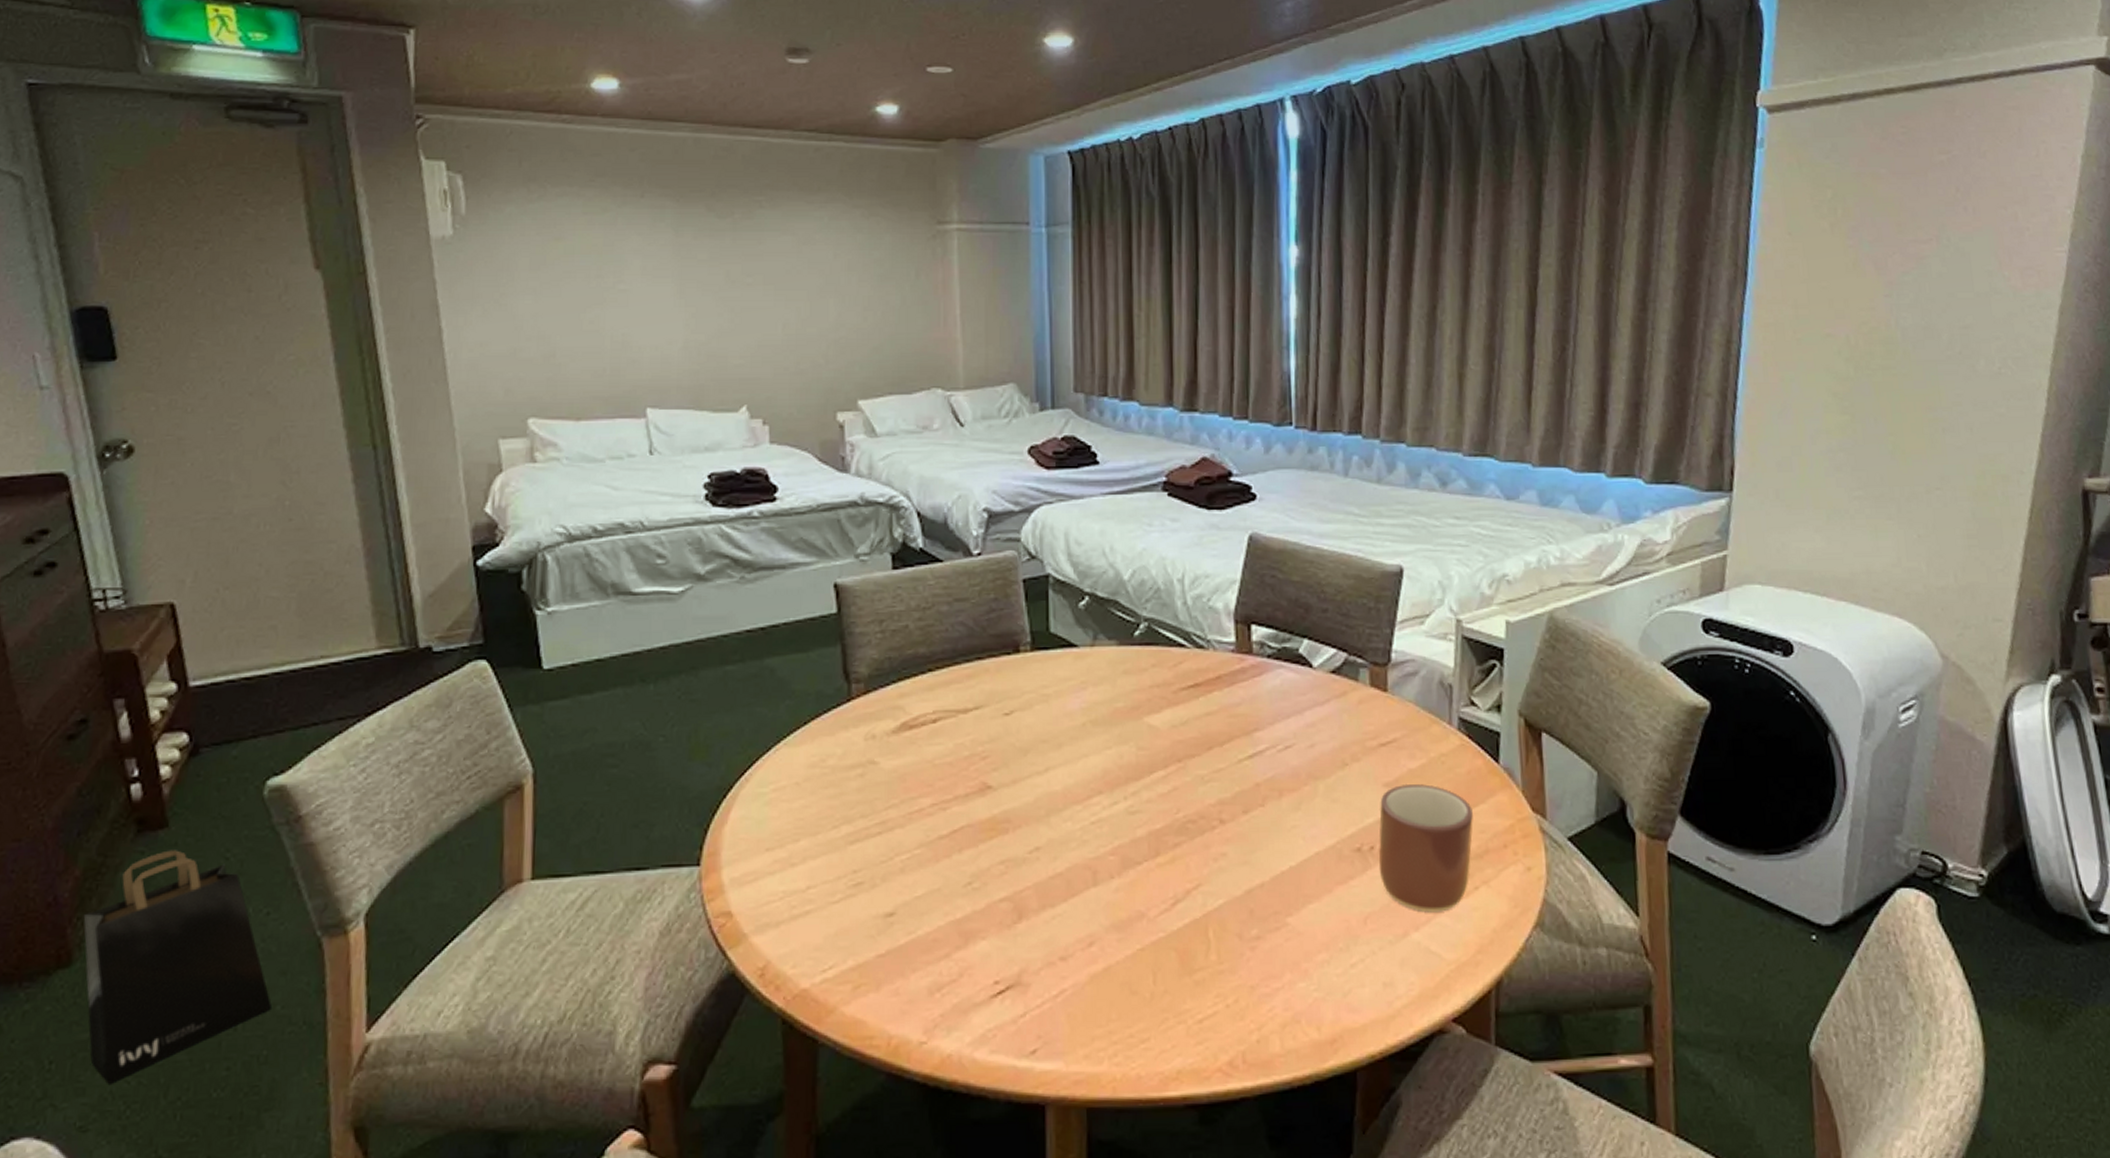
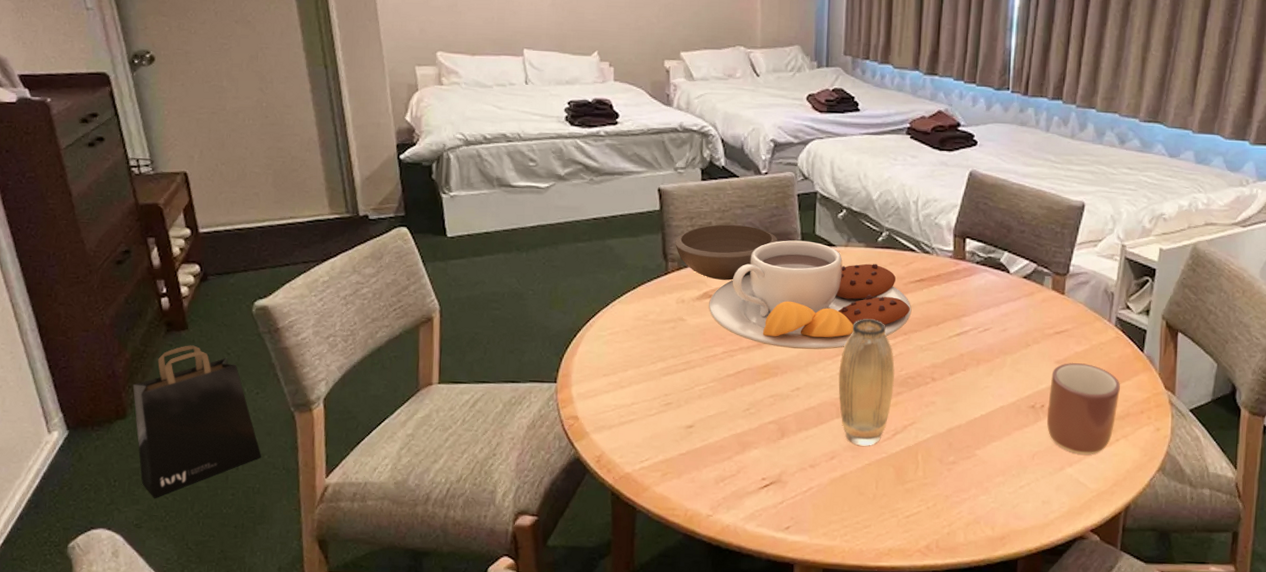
bowl: none [860,626,999,704] -> present [675,224,778,280]
tea set: none [909,642,1186,793] -> present [709,240,912,350]
vase: none [1092,742,1170,924] -> present [838,318,895,446]

